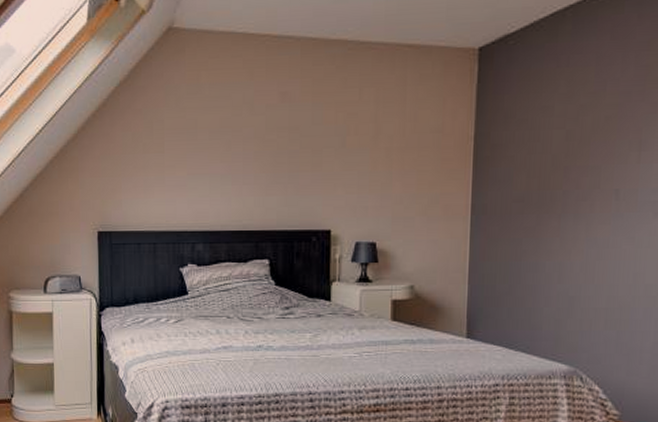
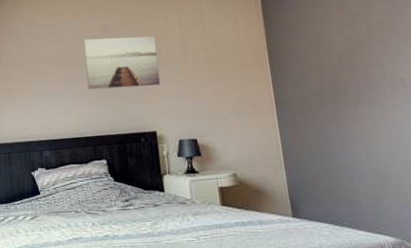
wall art: none [257,107,345,175] -> present [83,36,160,90]

